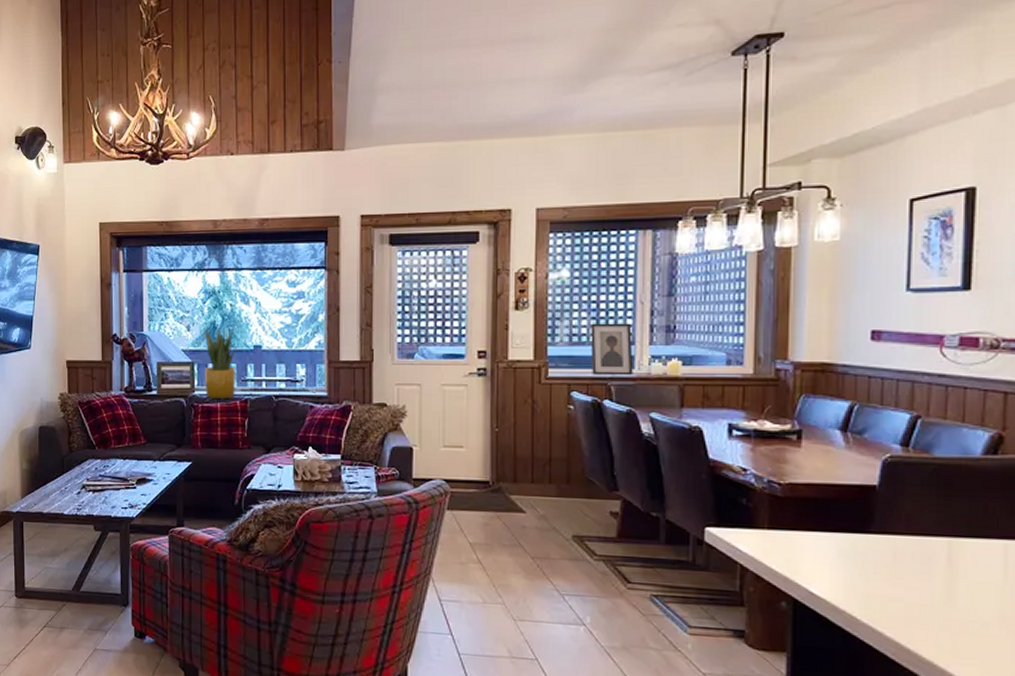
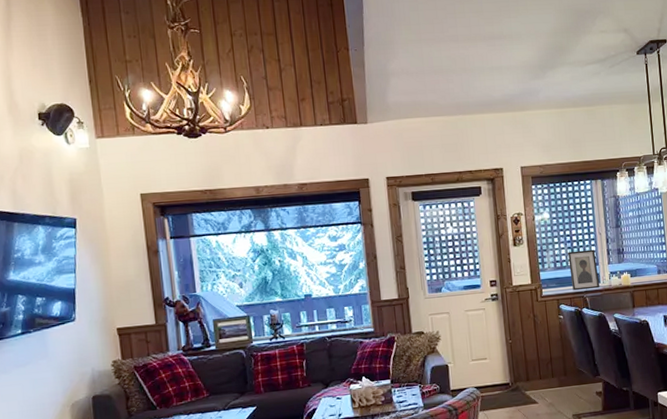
planter: present [203,326,236,400] -> none [255,281,291,347]

